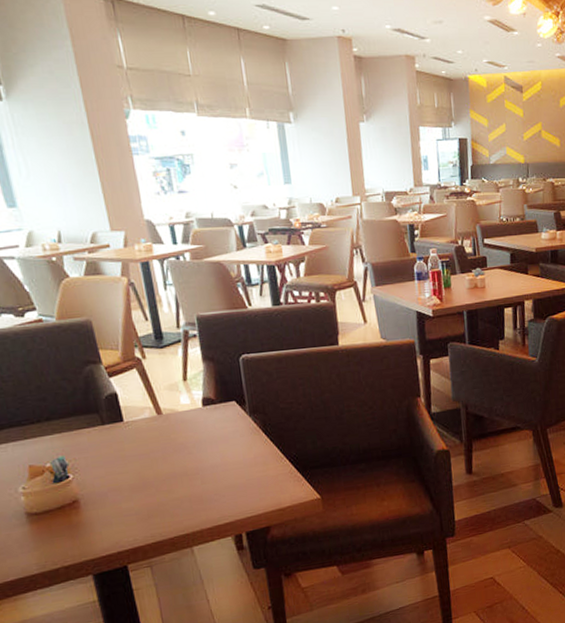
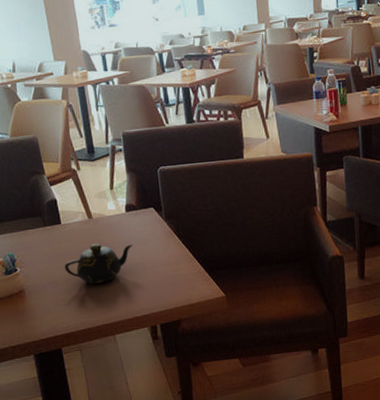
teapot: none [128,442,213,490] -> present [64,243,133,284]

